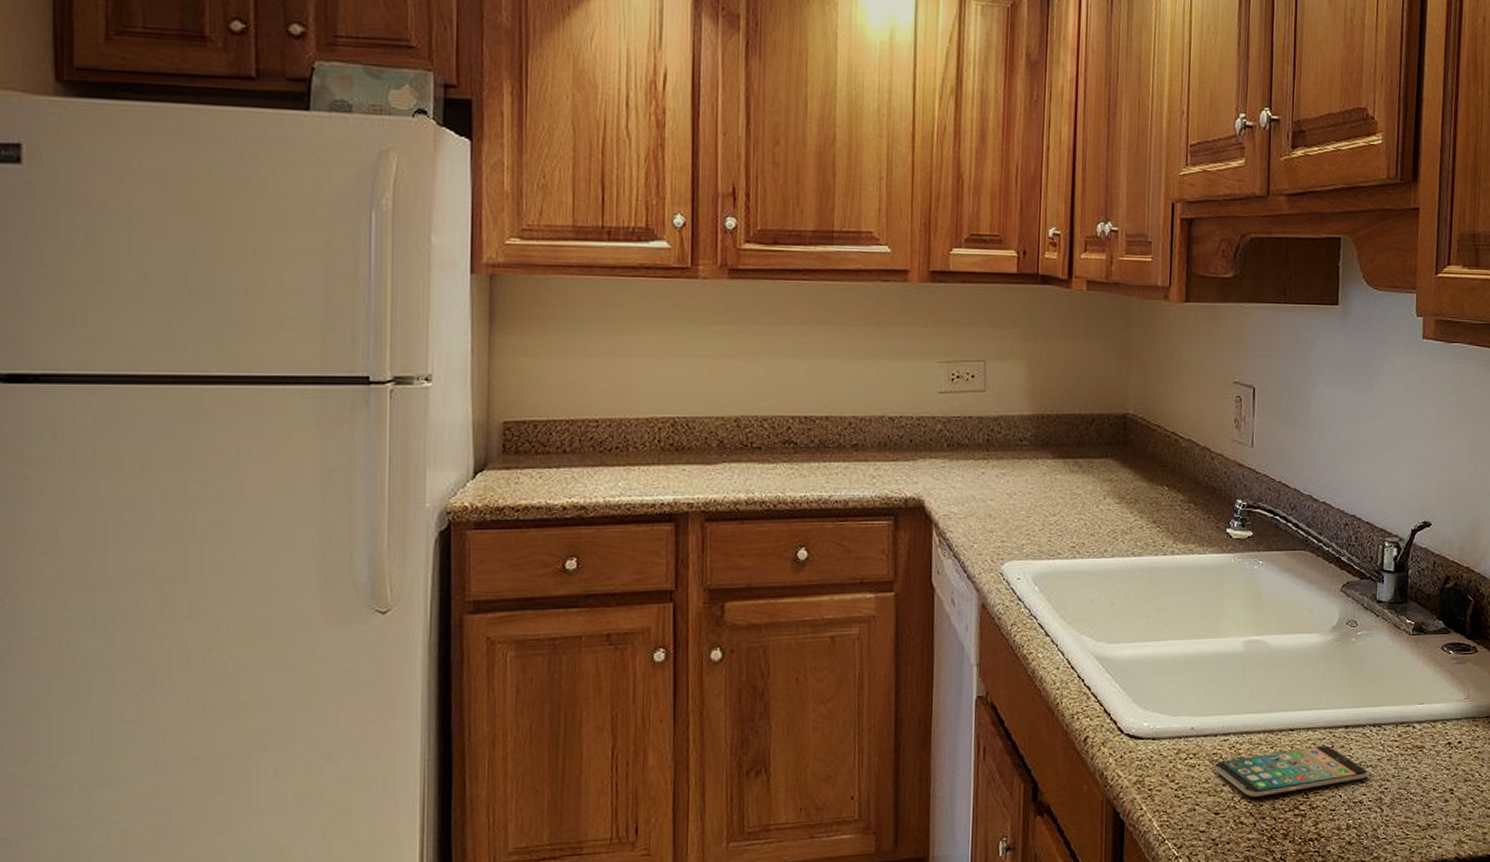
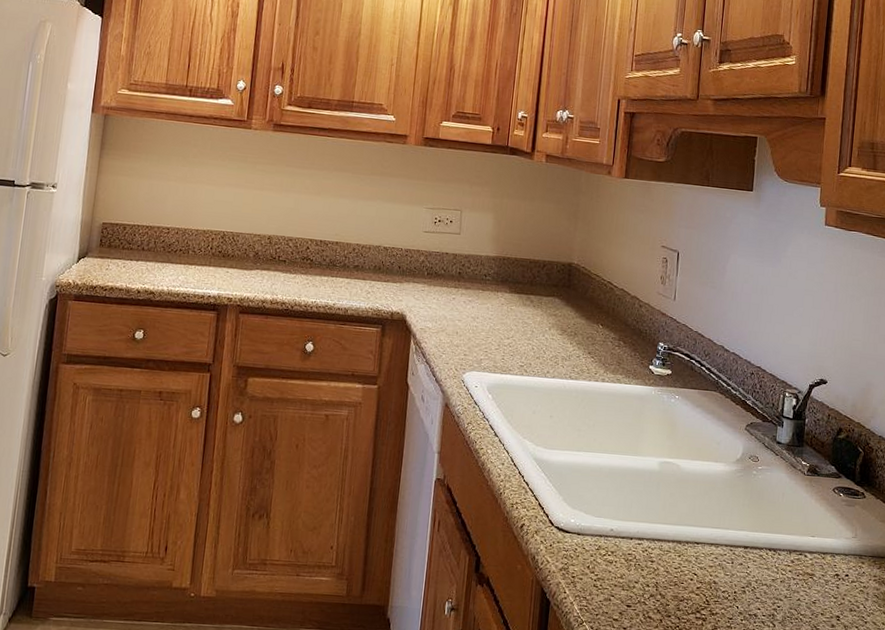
smartphone: present [1214,746,1367,798] -> none [628,560,762,598]

